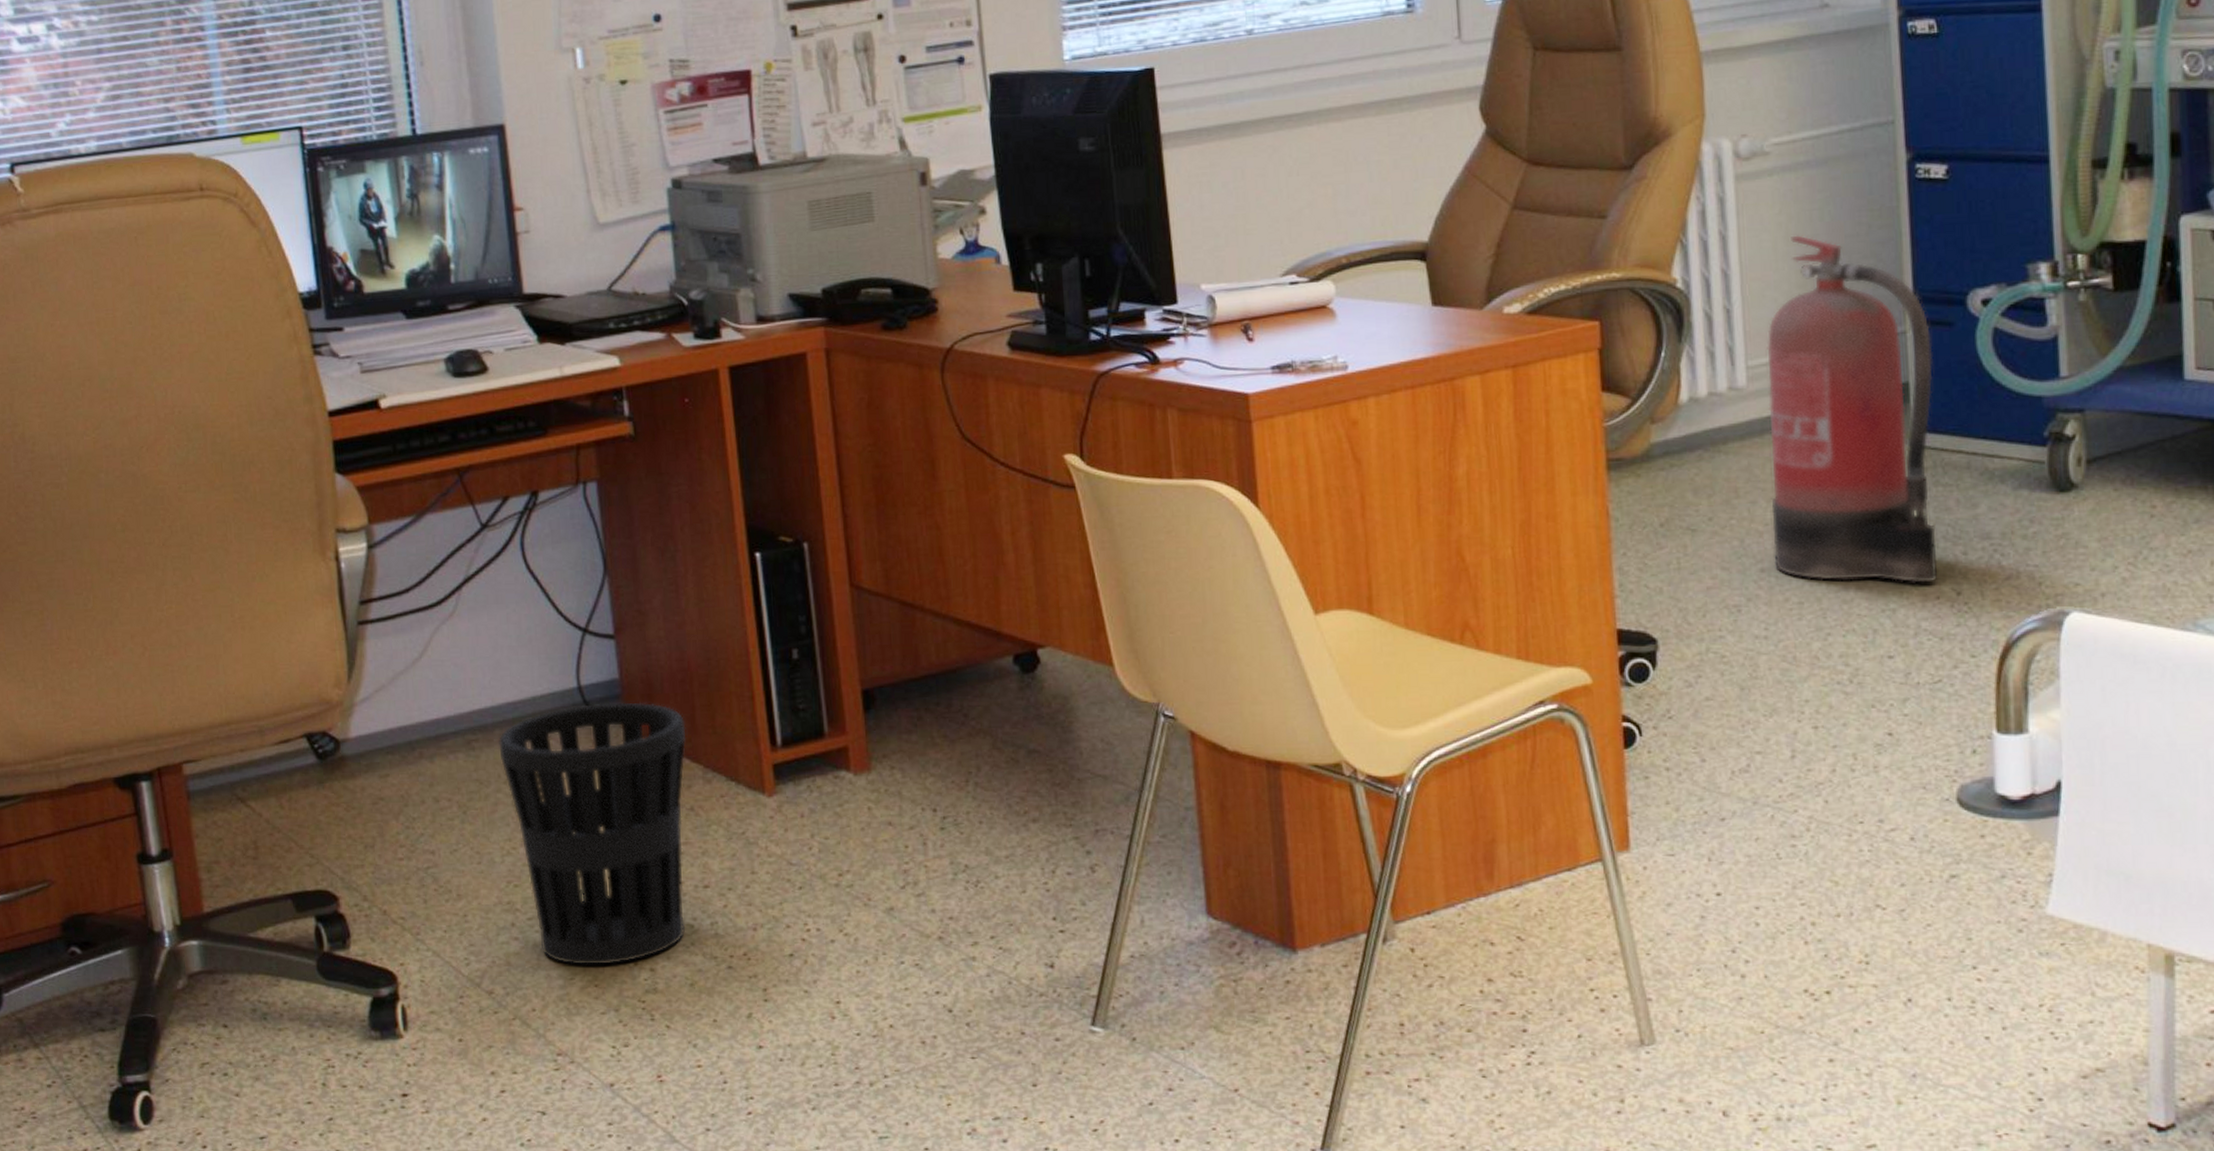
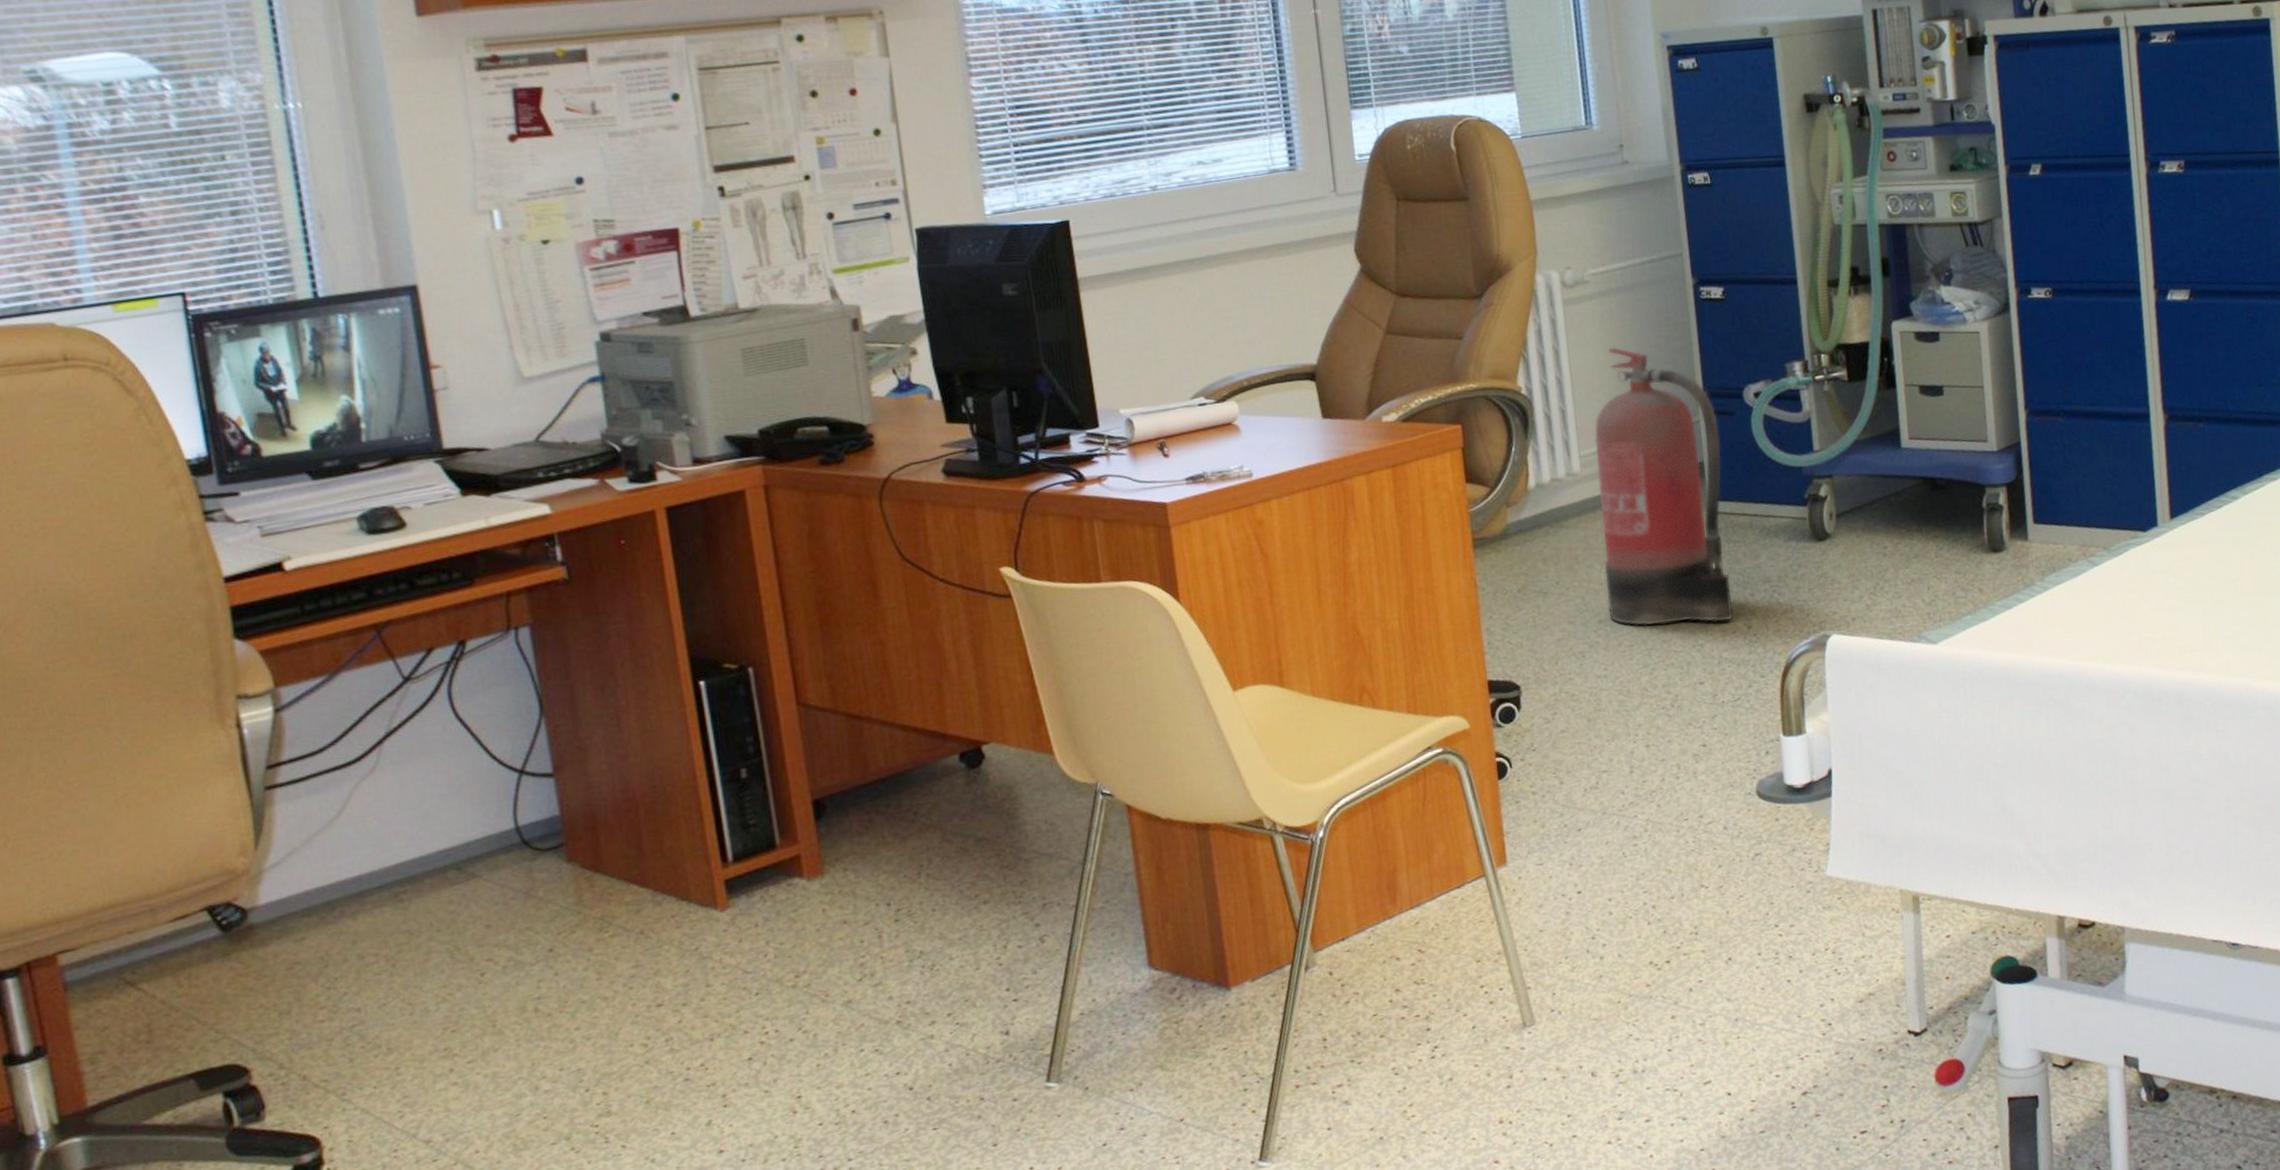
wastebasket: present [498,702,687,965] -> none [429,835,639,1101]

